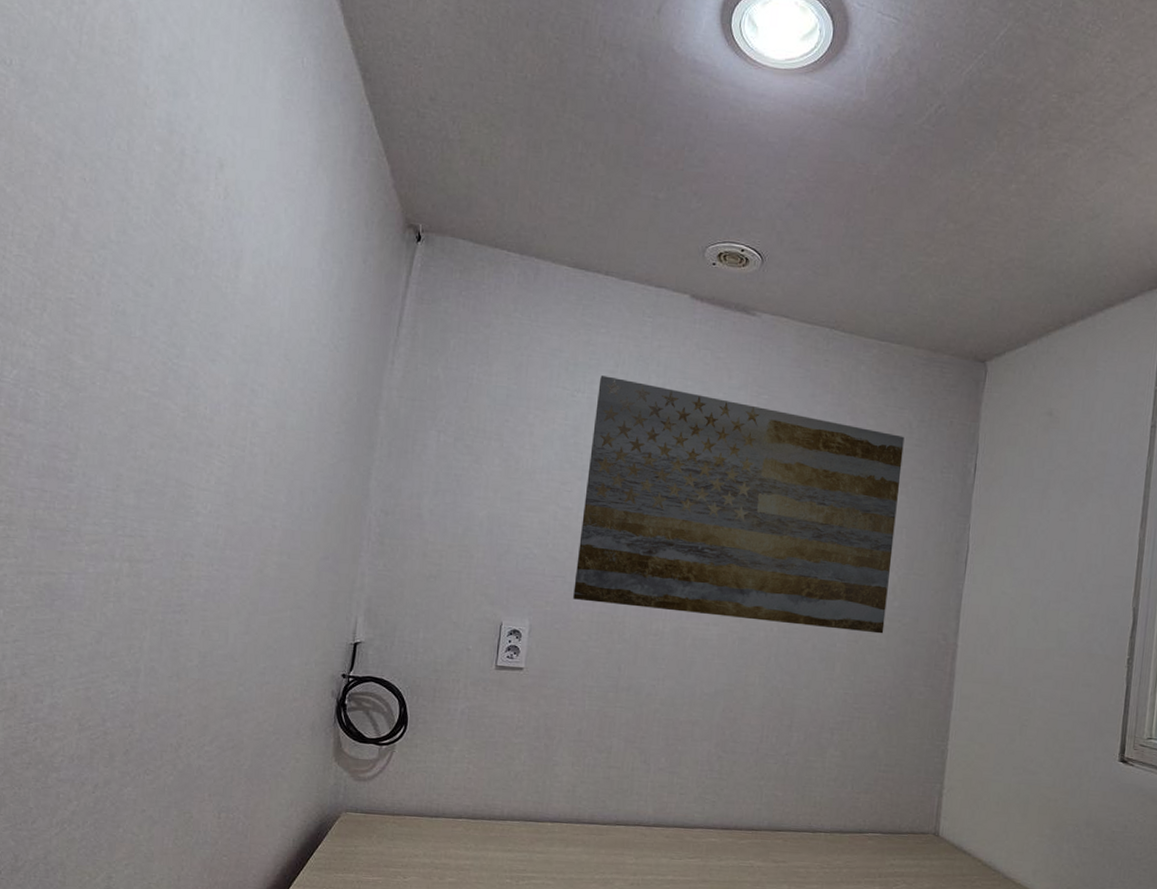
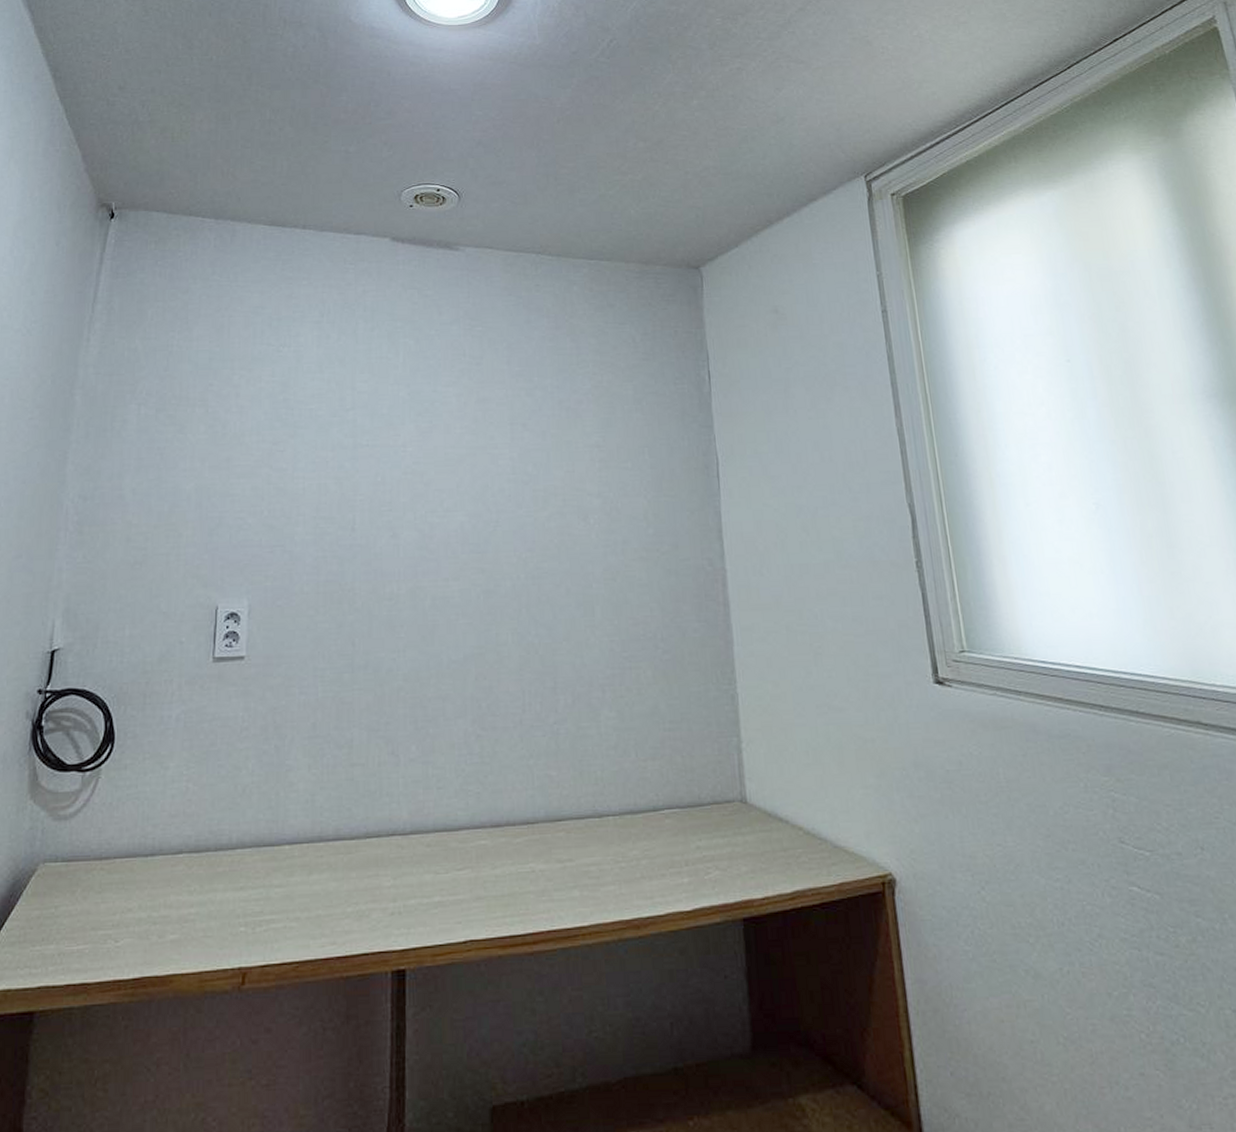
wall art: present [573,375,905,634] -> none [295,327,643,571]

